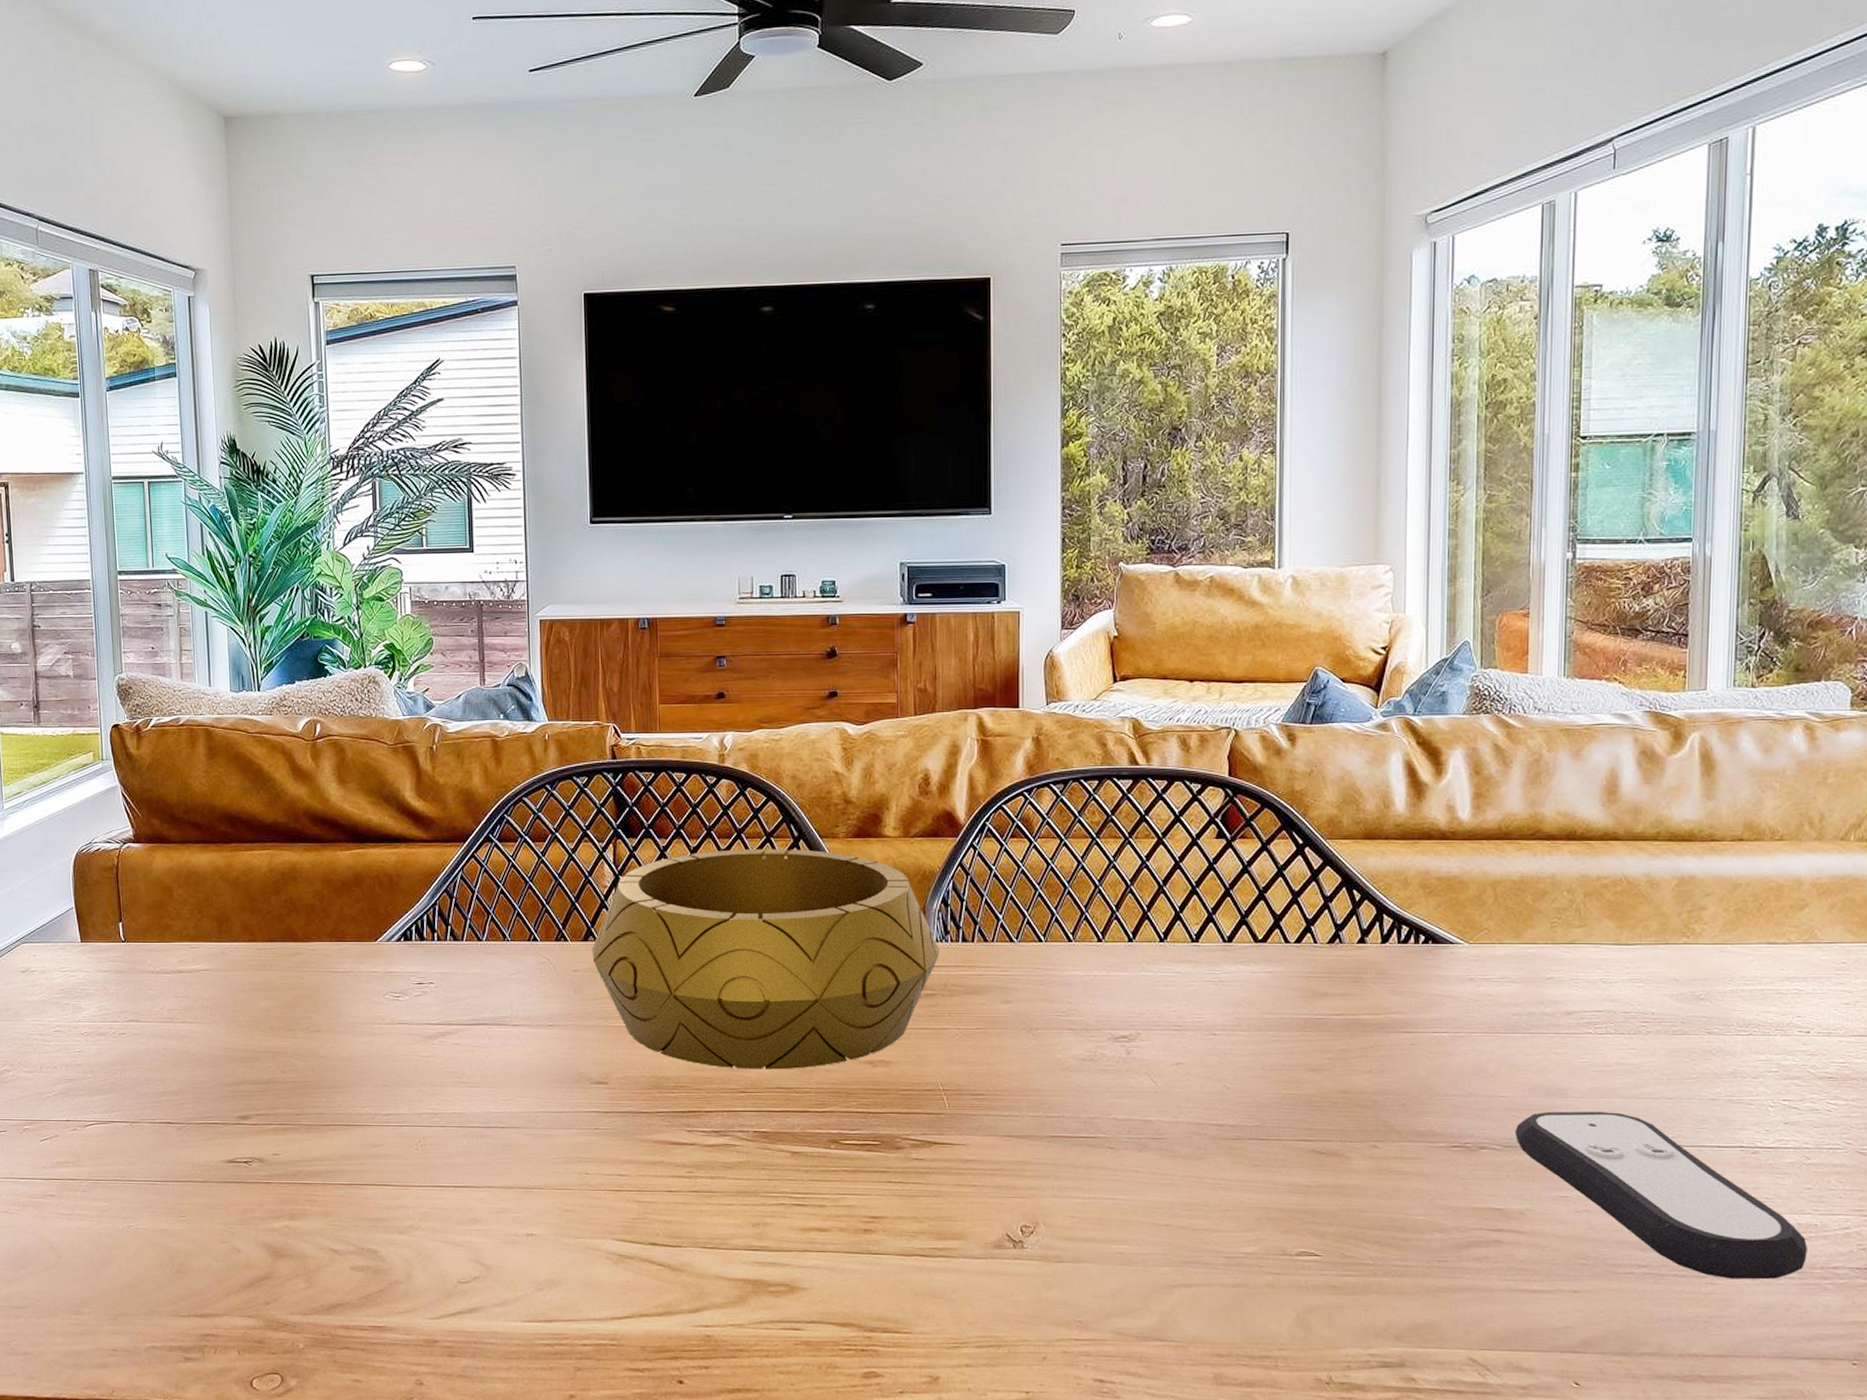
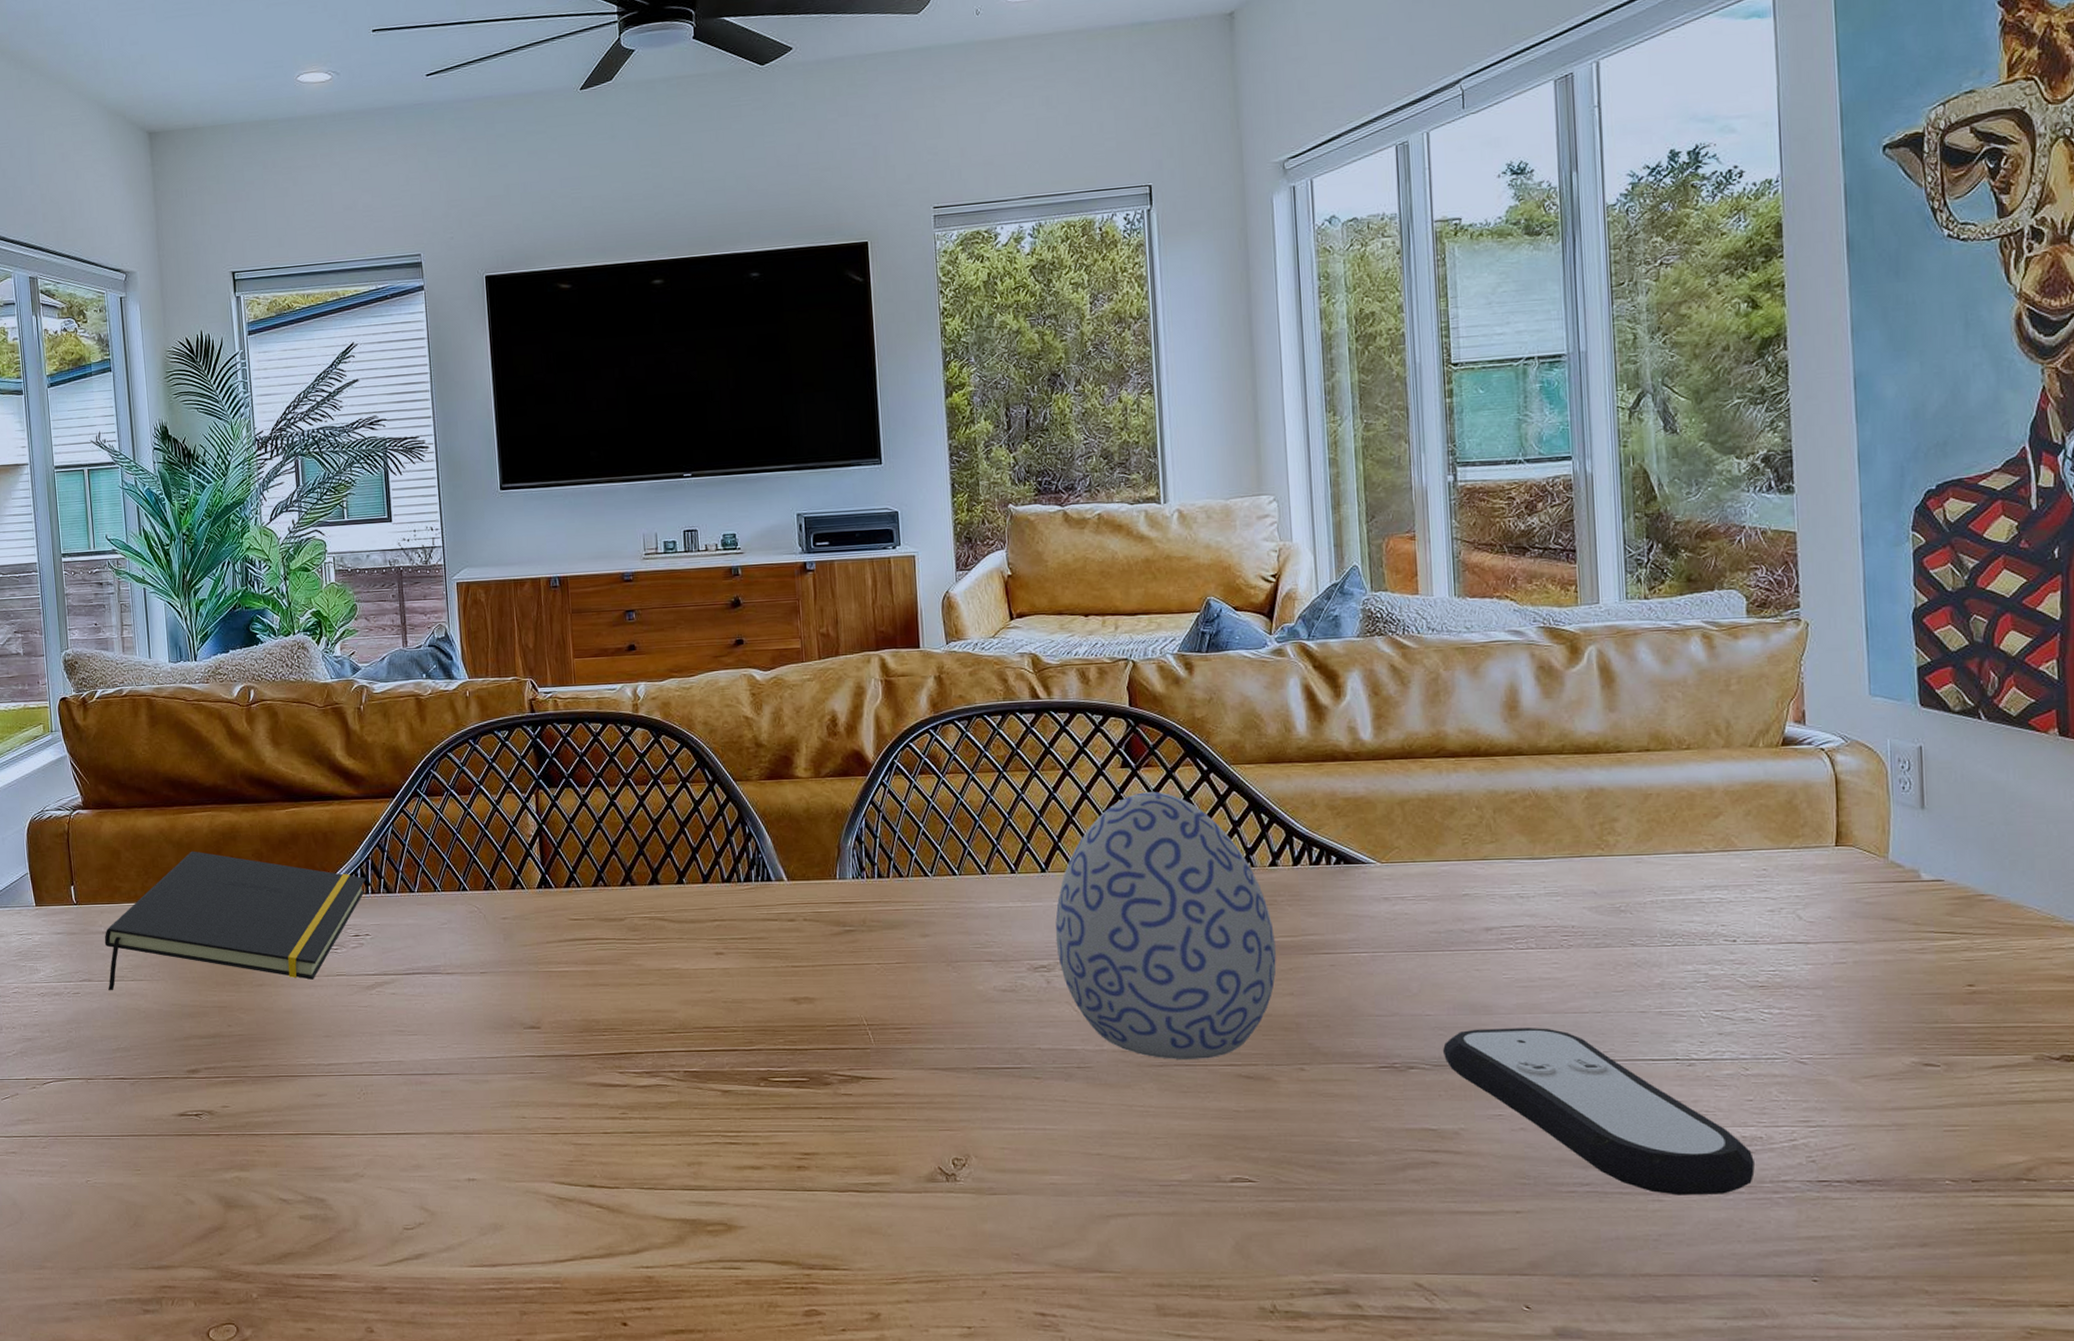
notepad: none [153,890,432,1032] -> present [104,851,366,990]
decorative bowl: present [592,849,940,1070] -> none [519,793,856,1010]
decorative egg: none [1138,864,1358,1134] -> present [1055,792,1277,1059]

